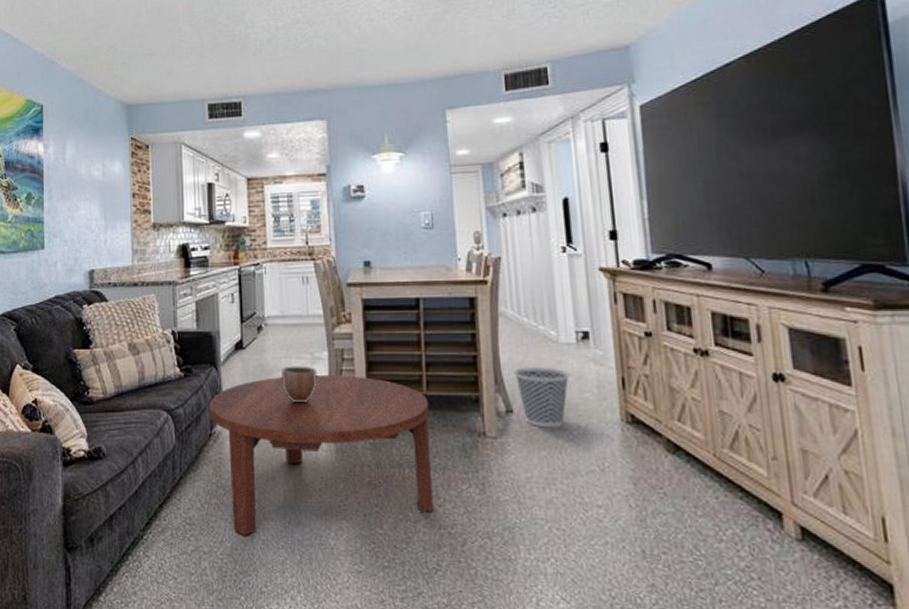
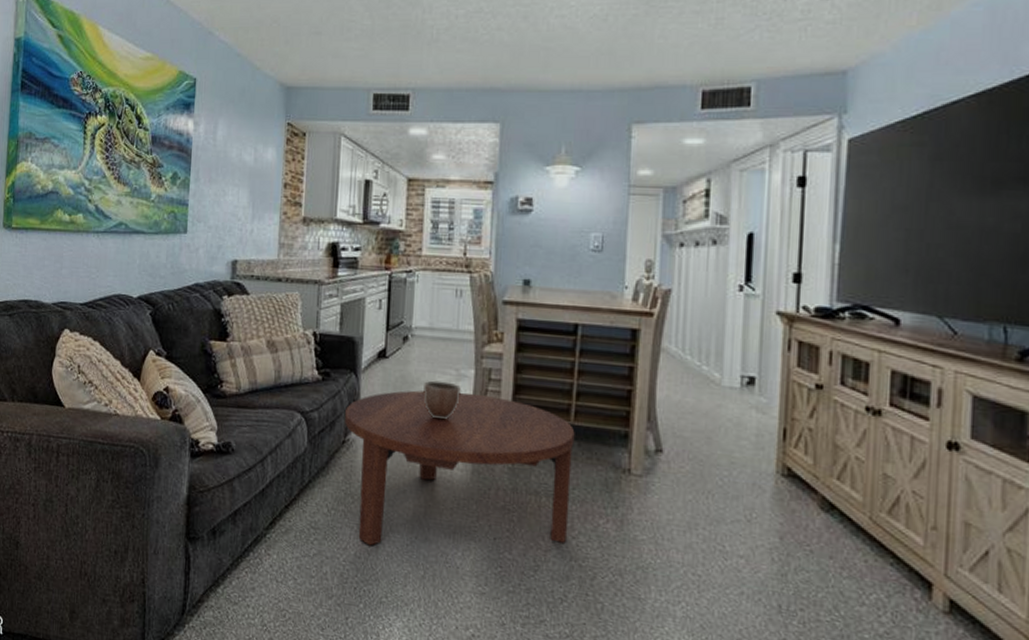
wastebasket: present [514,367,570,428] -> none [669,407,728,473]

